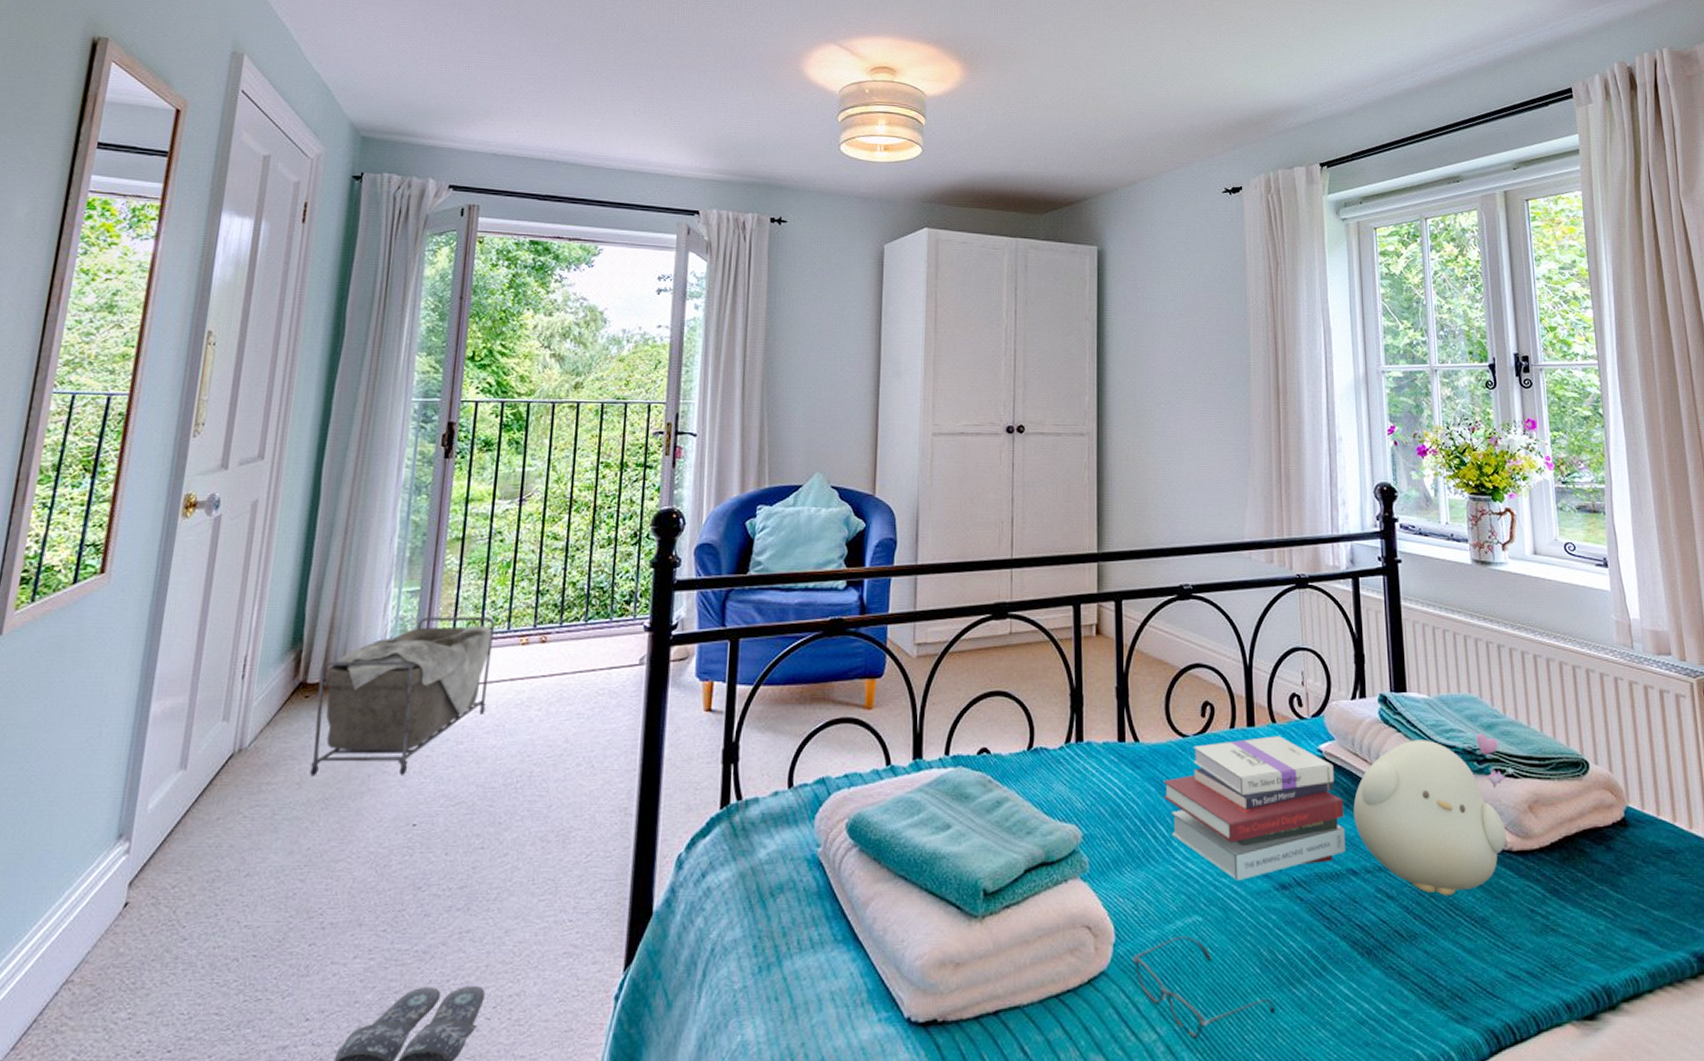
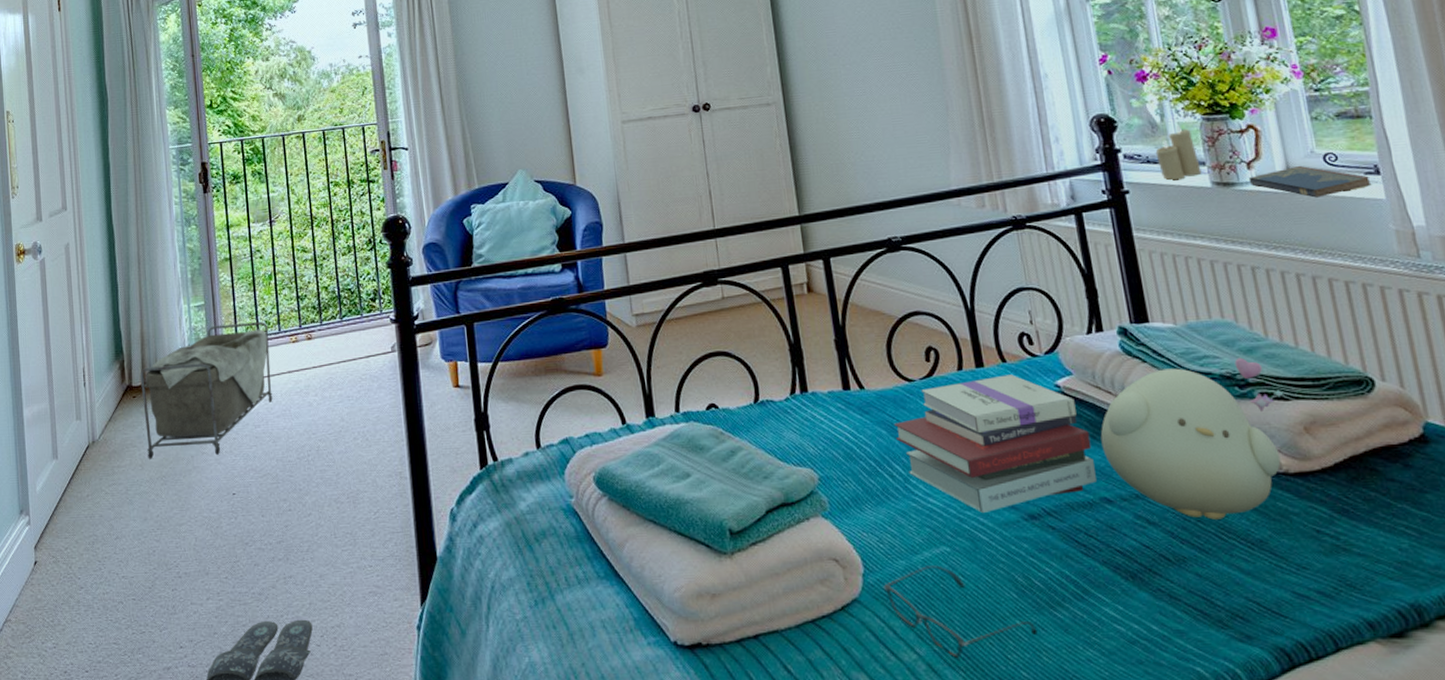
candle: none [1427,501,1464,554] -> present [1155,124,1202,181]
hardcover book: none [1502,551,1601,584] -> present [1248,165,1372,198]

